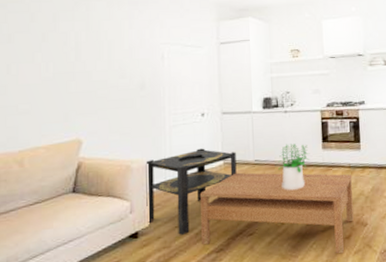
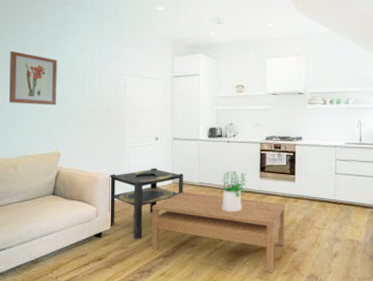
wall art: none [11,21,76,85] -> present [9,50,57,106]

